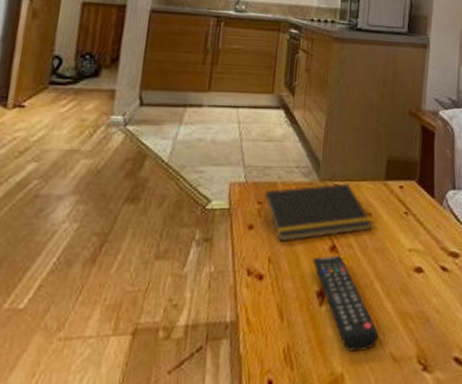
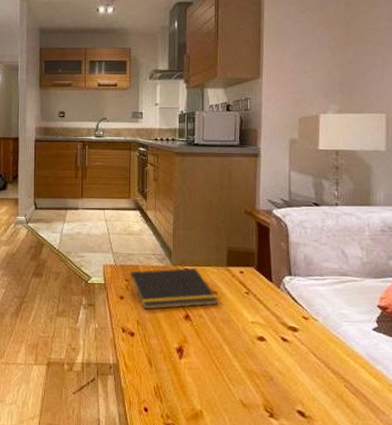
remote control: present [313,256,379,352] -> none [171,322,230,396]

